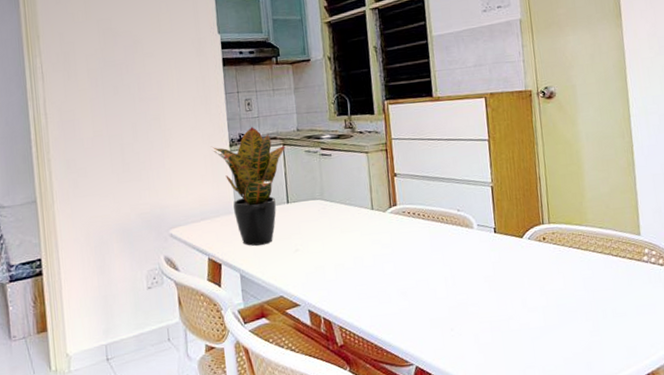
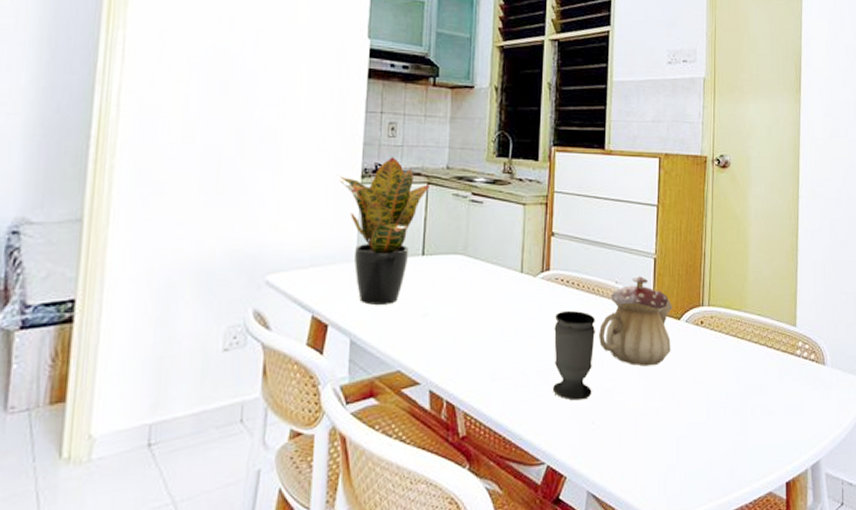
cup: none [407,237,448,312] -> present [553,310,595,401]
teapot: none [447,203,517,280] -> present [599,276,673,367]

